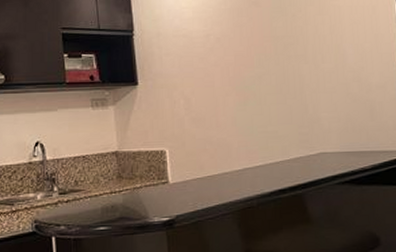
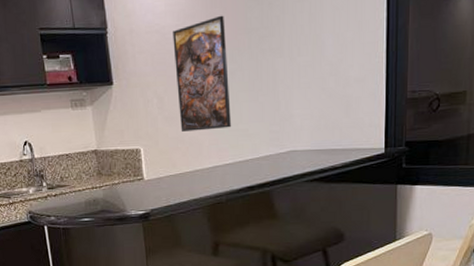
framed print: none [200,23,260,133] -> present [173,15,231,132]

